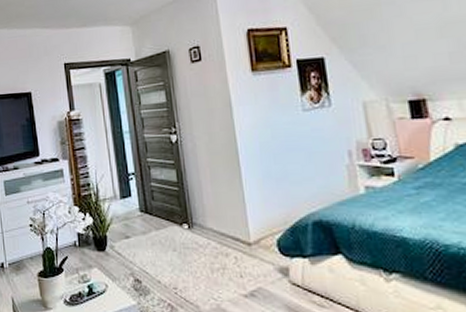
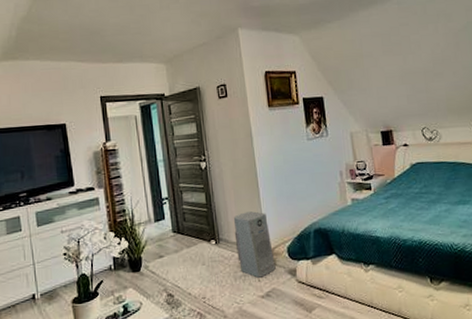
air purifier: none [209,194,262,273] -> present [233,211,276,278]

